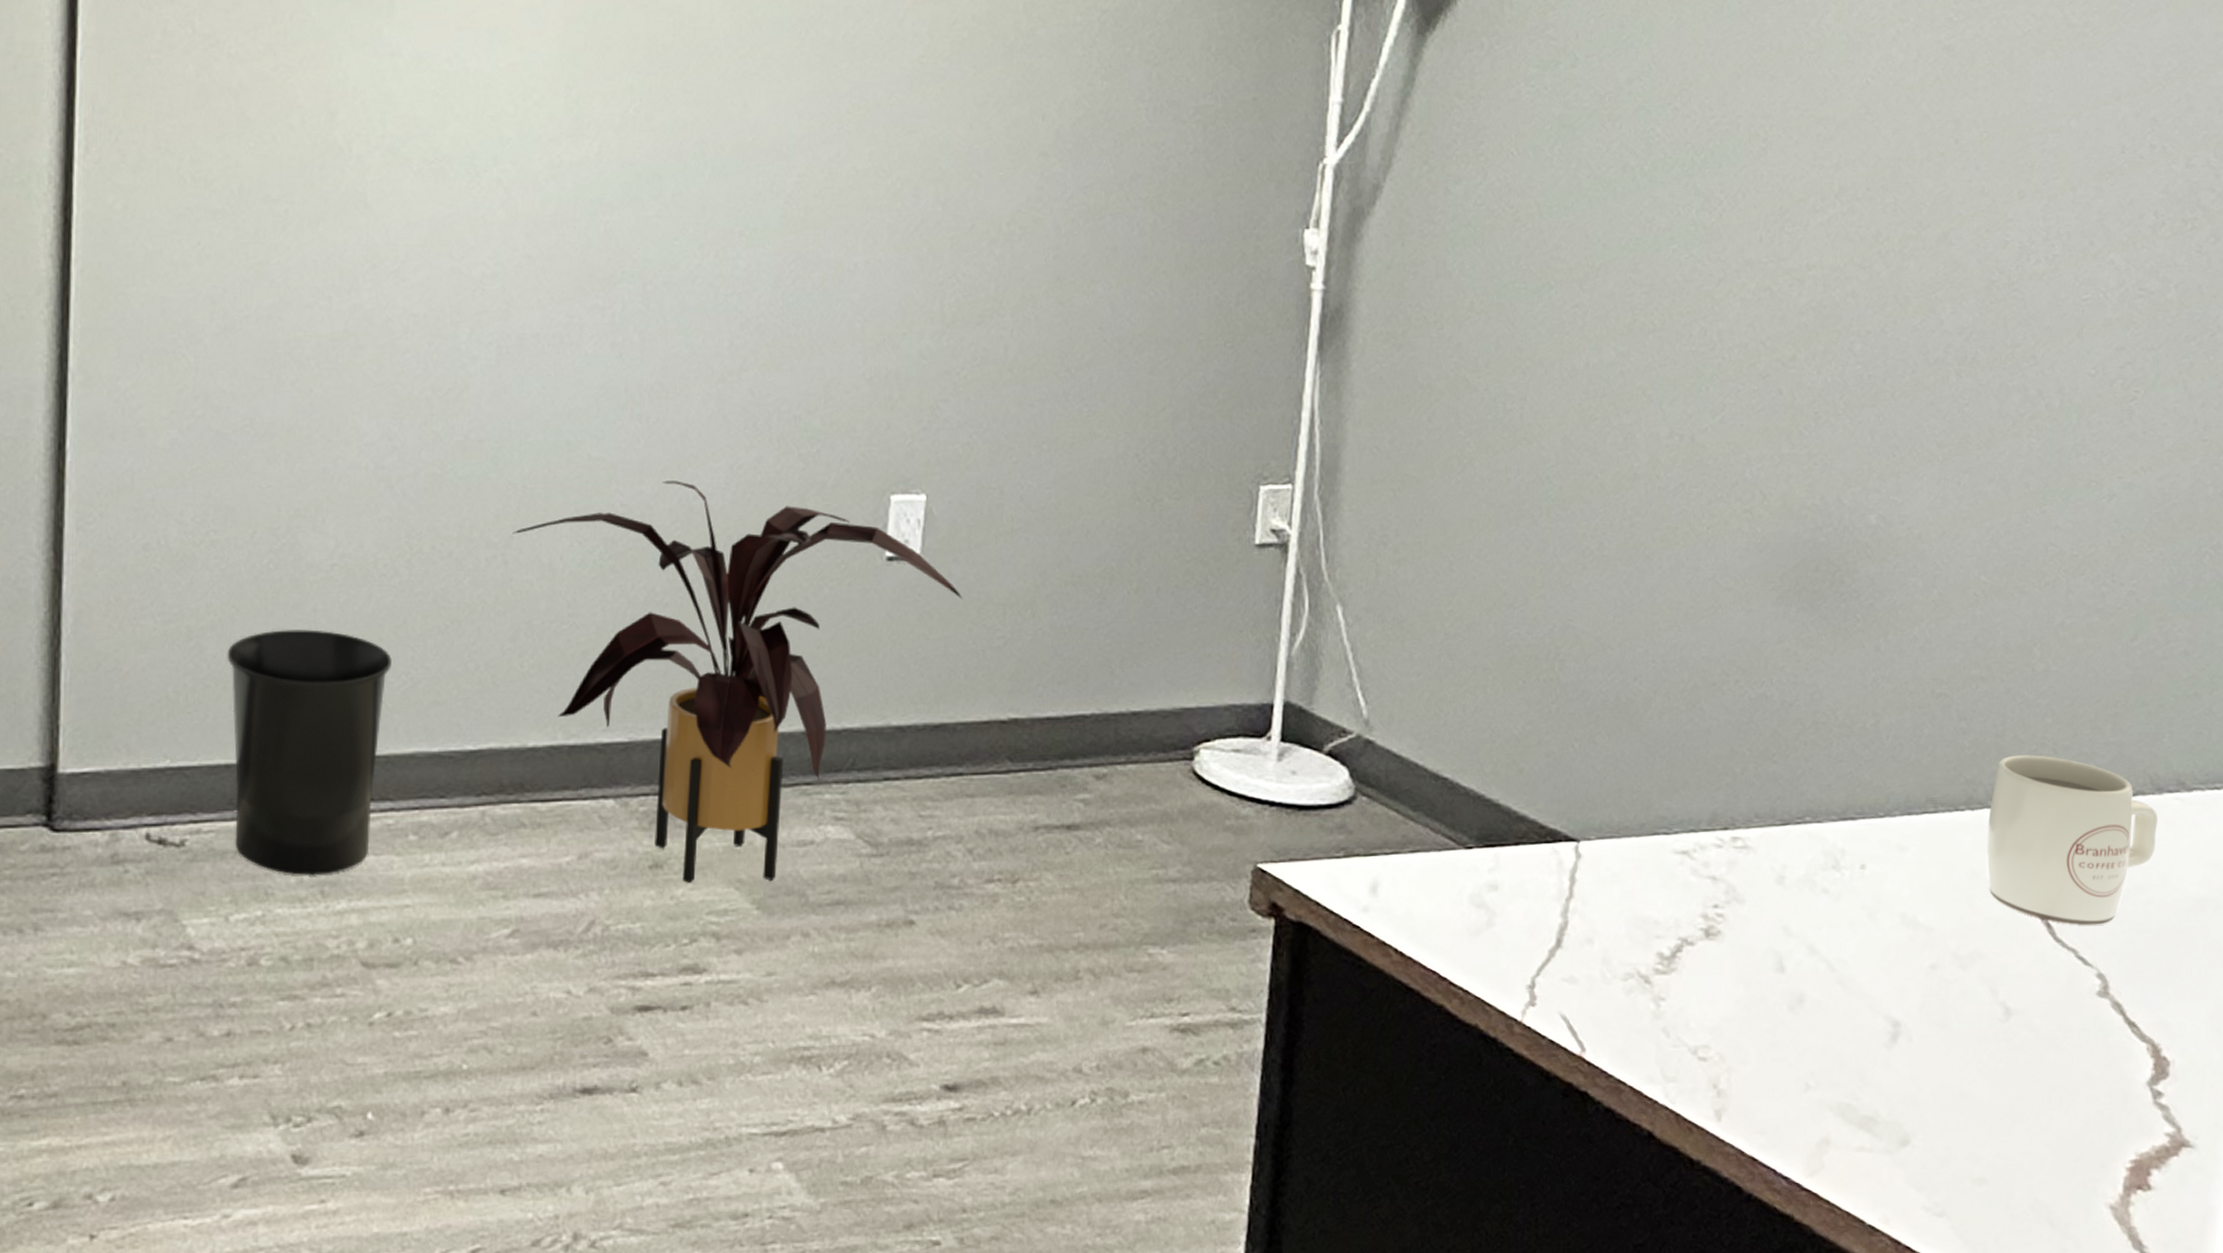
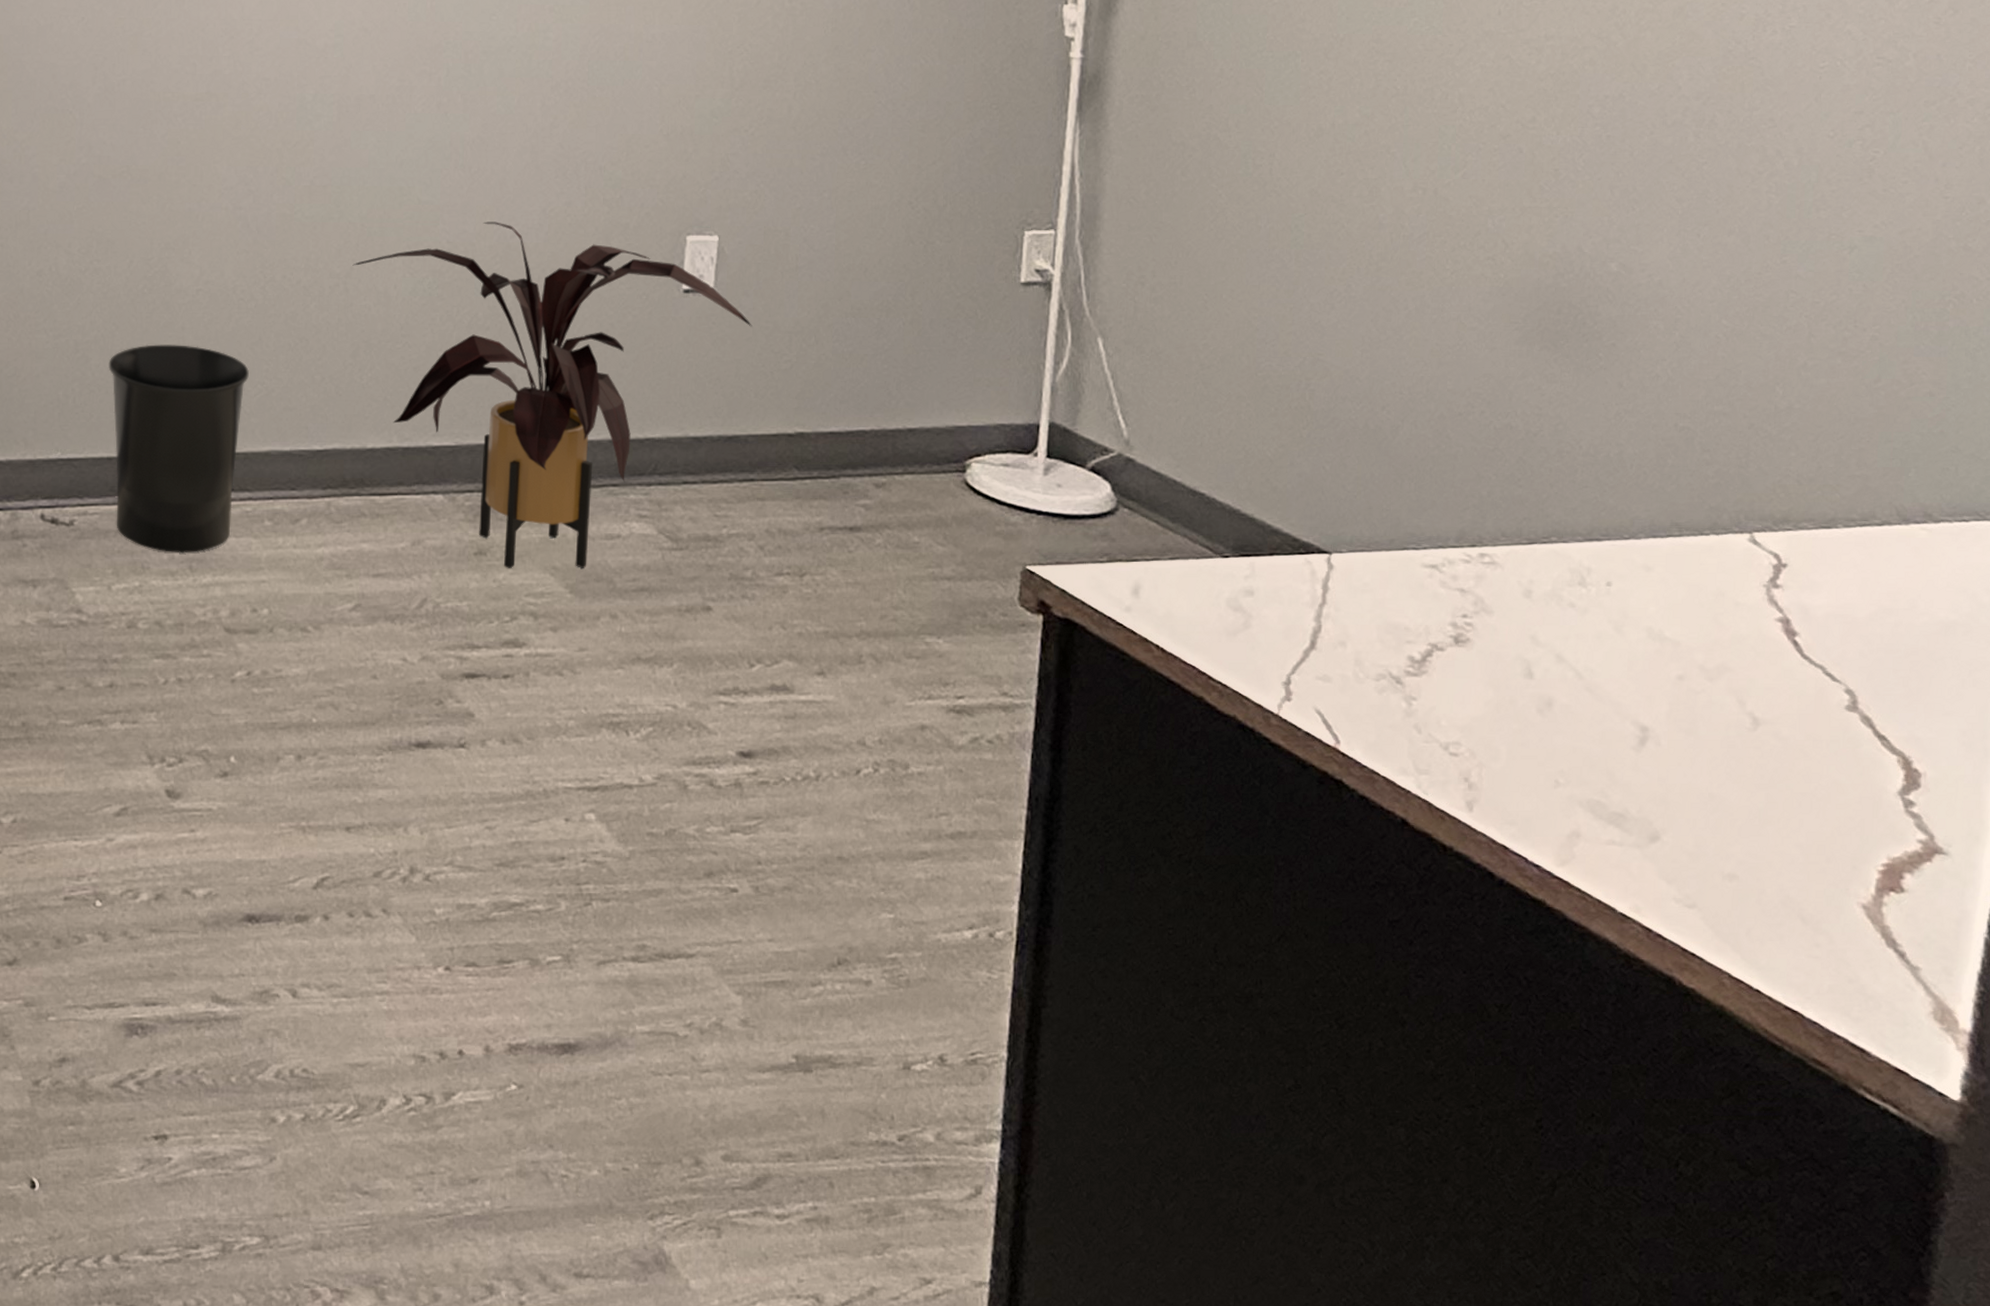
mug: present [1986,755,2158,926] -> none [1732,485,1905,644]

